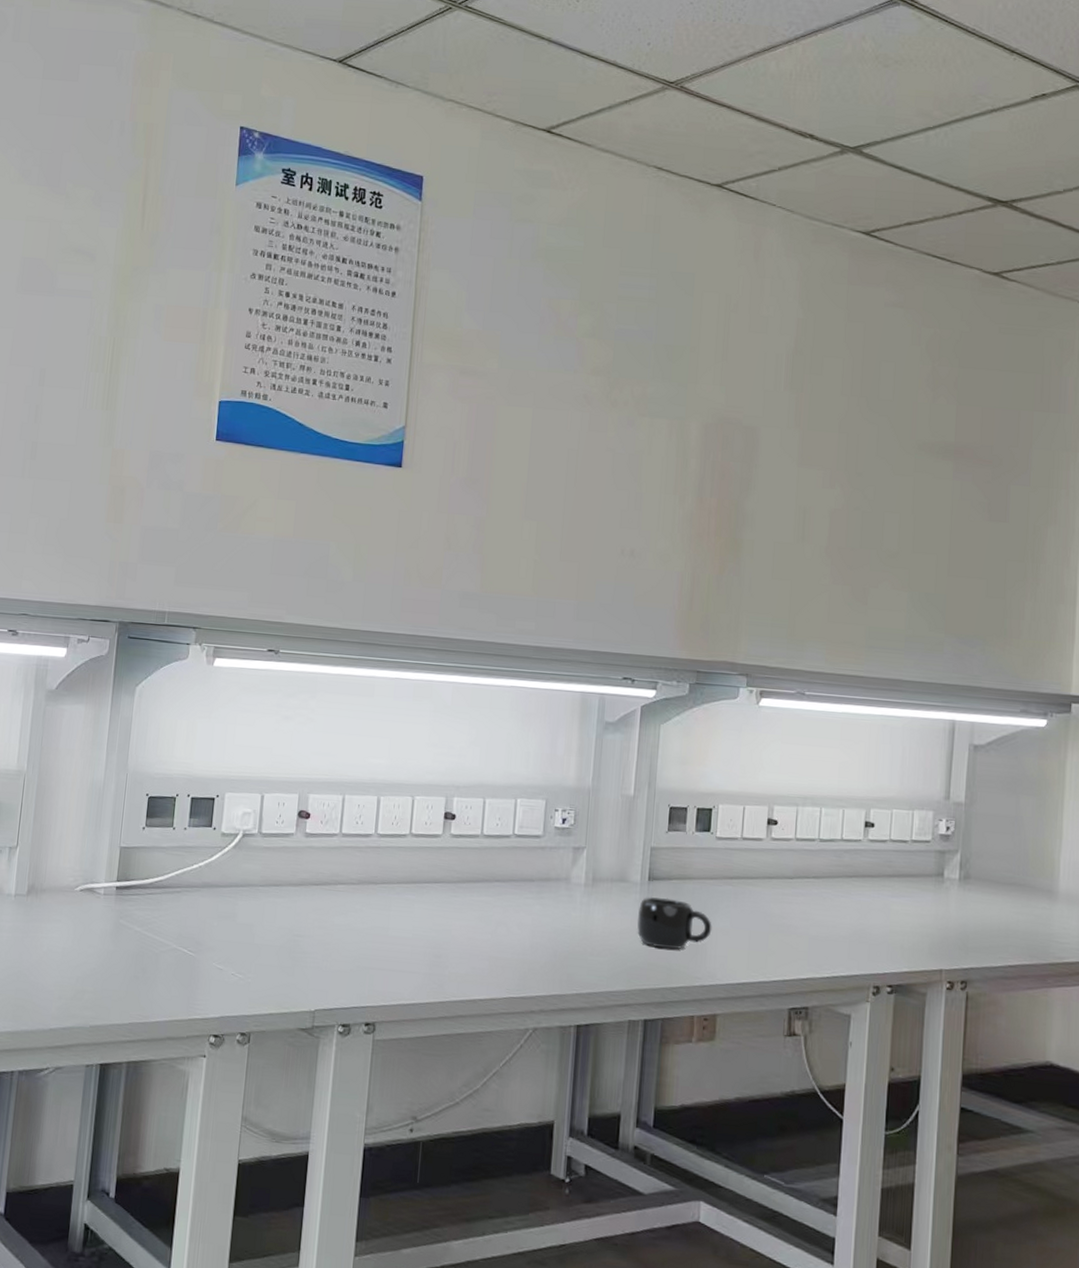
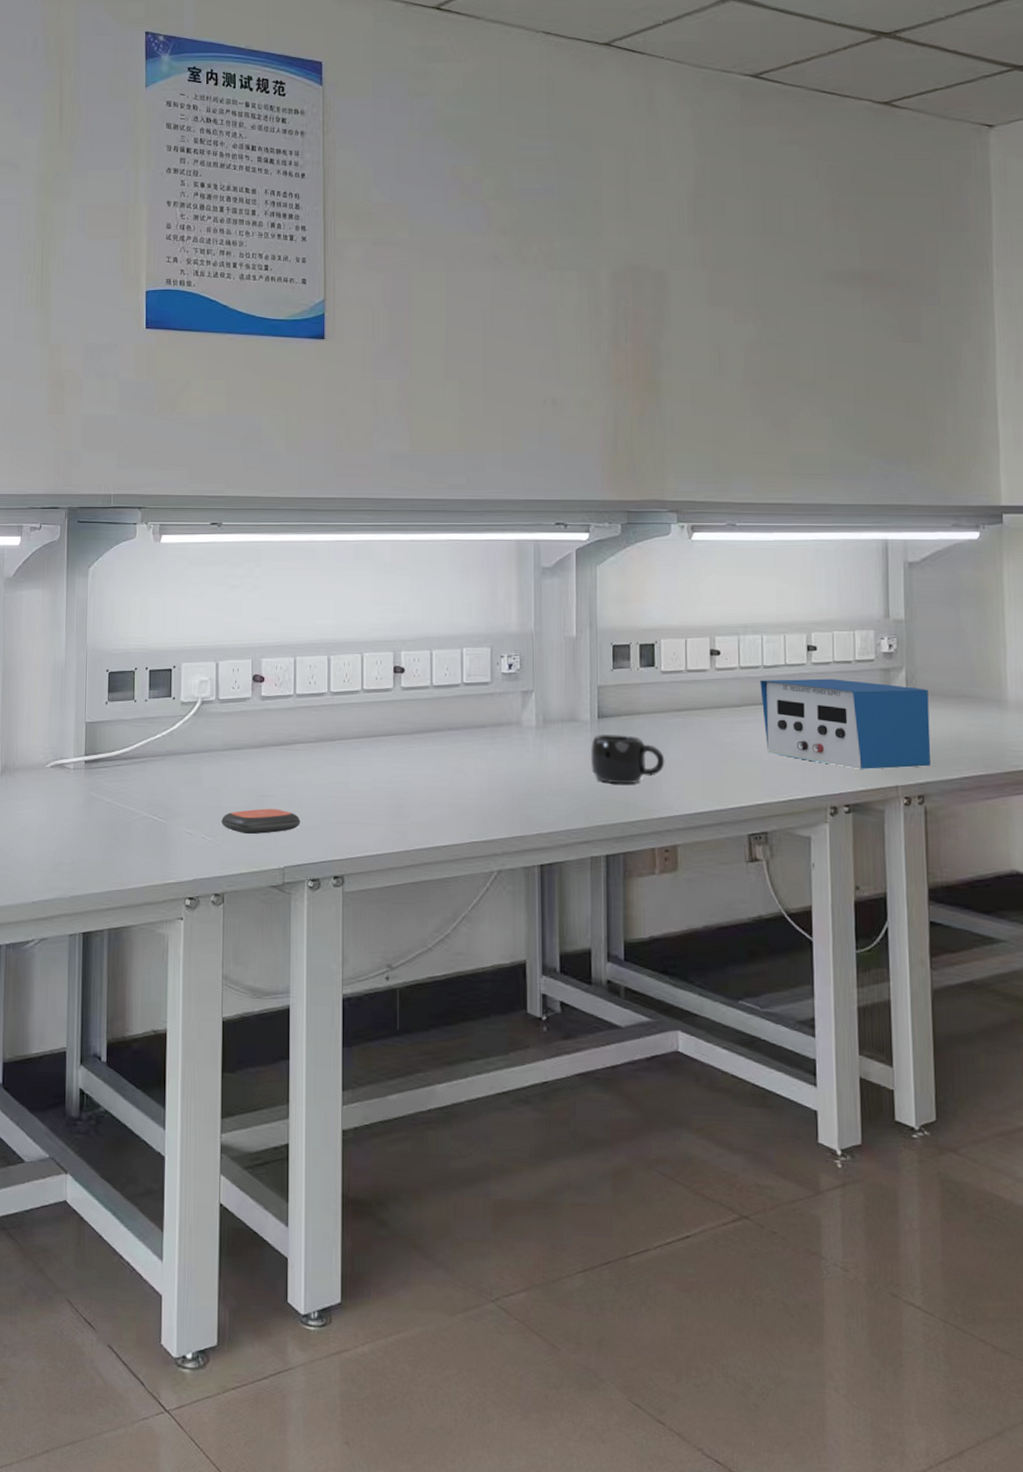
remote control: none [254,948,336,975] -> present [221,808,301,835]
power supply: none [814,853,981,953] -> present [760,678,931,770]

